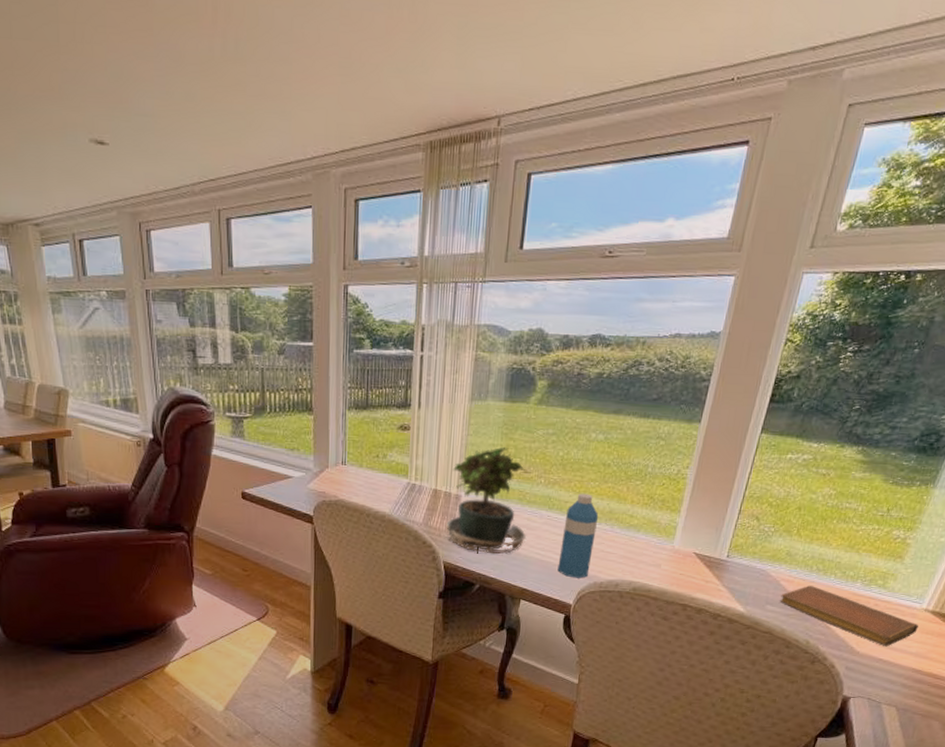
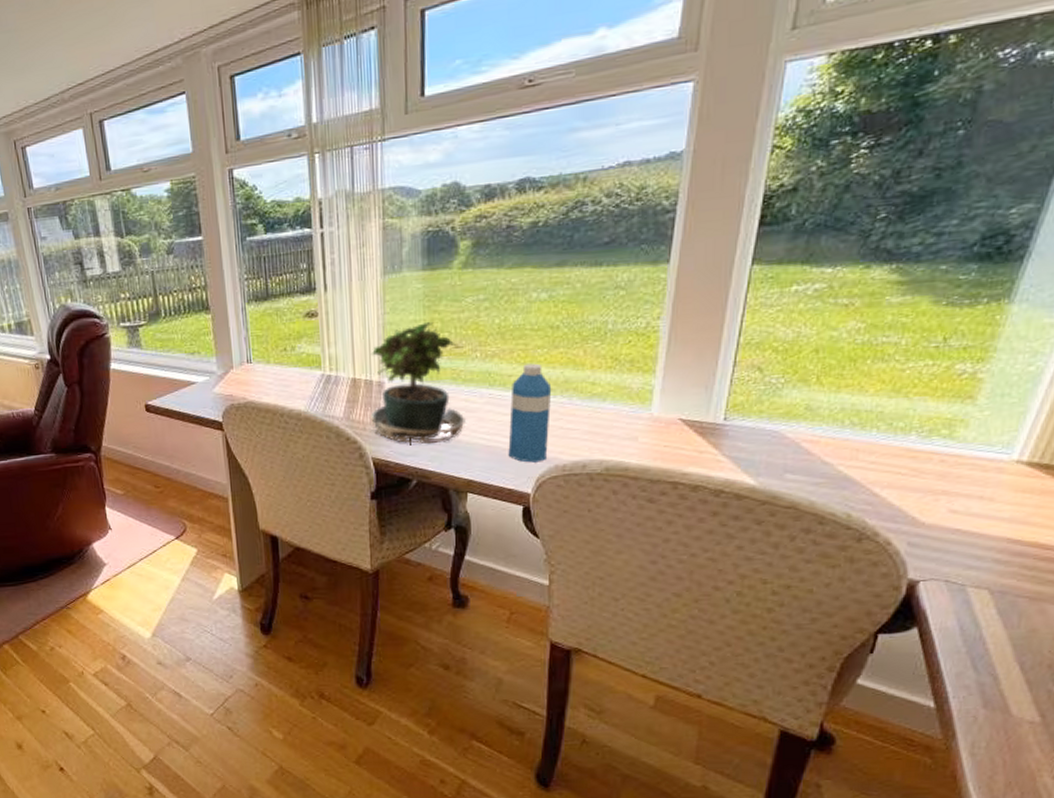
notebook: present [780,586,919,647] -> none [803,445,1009,514]

